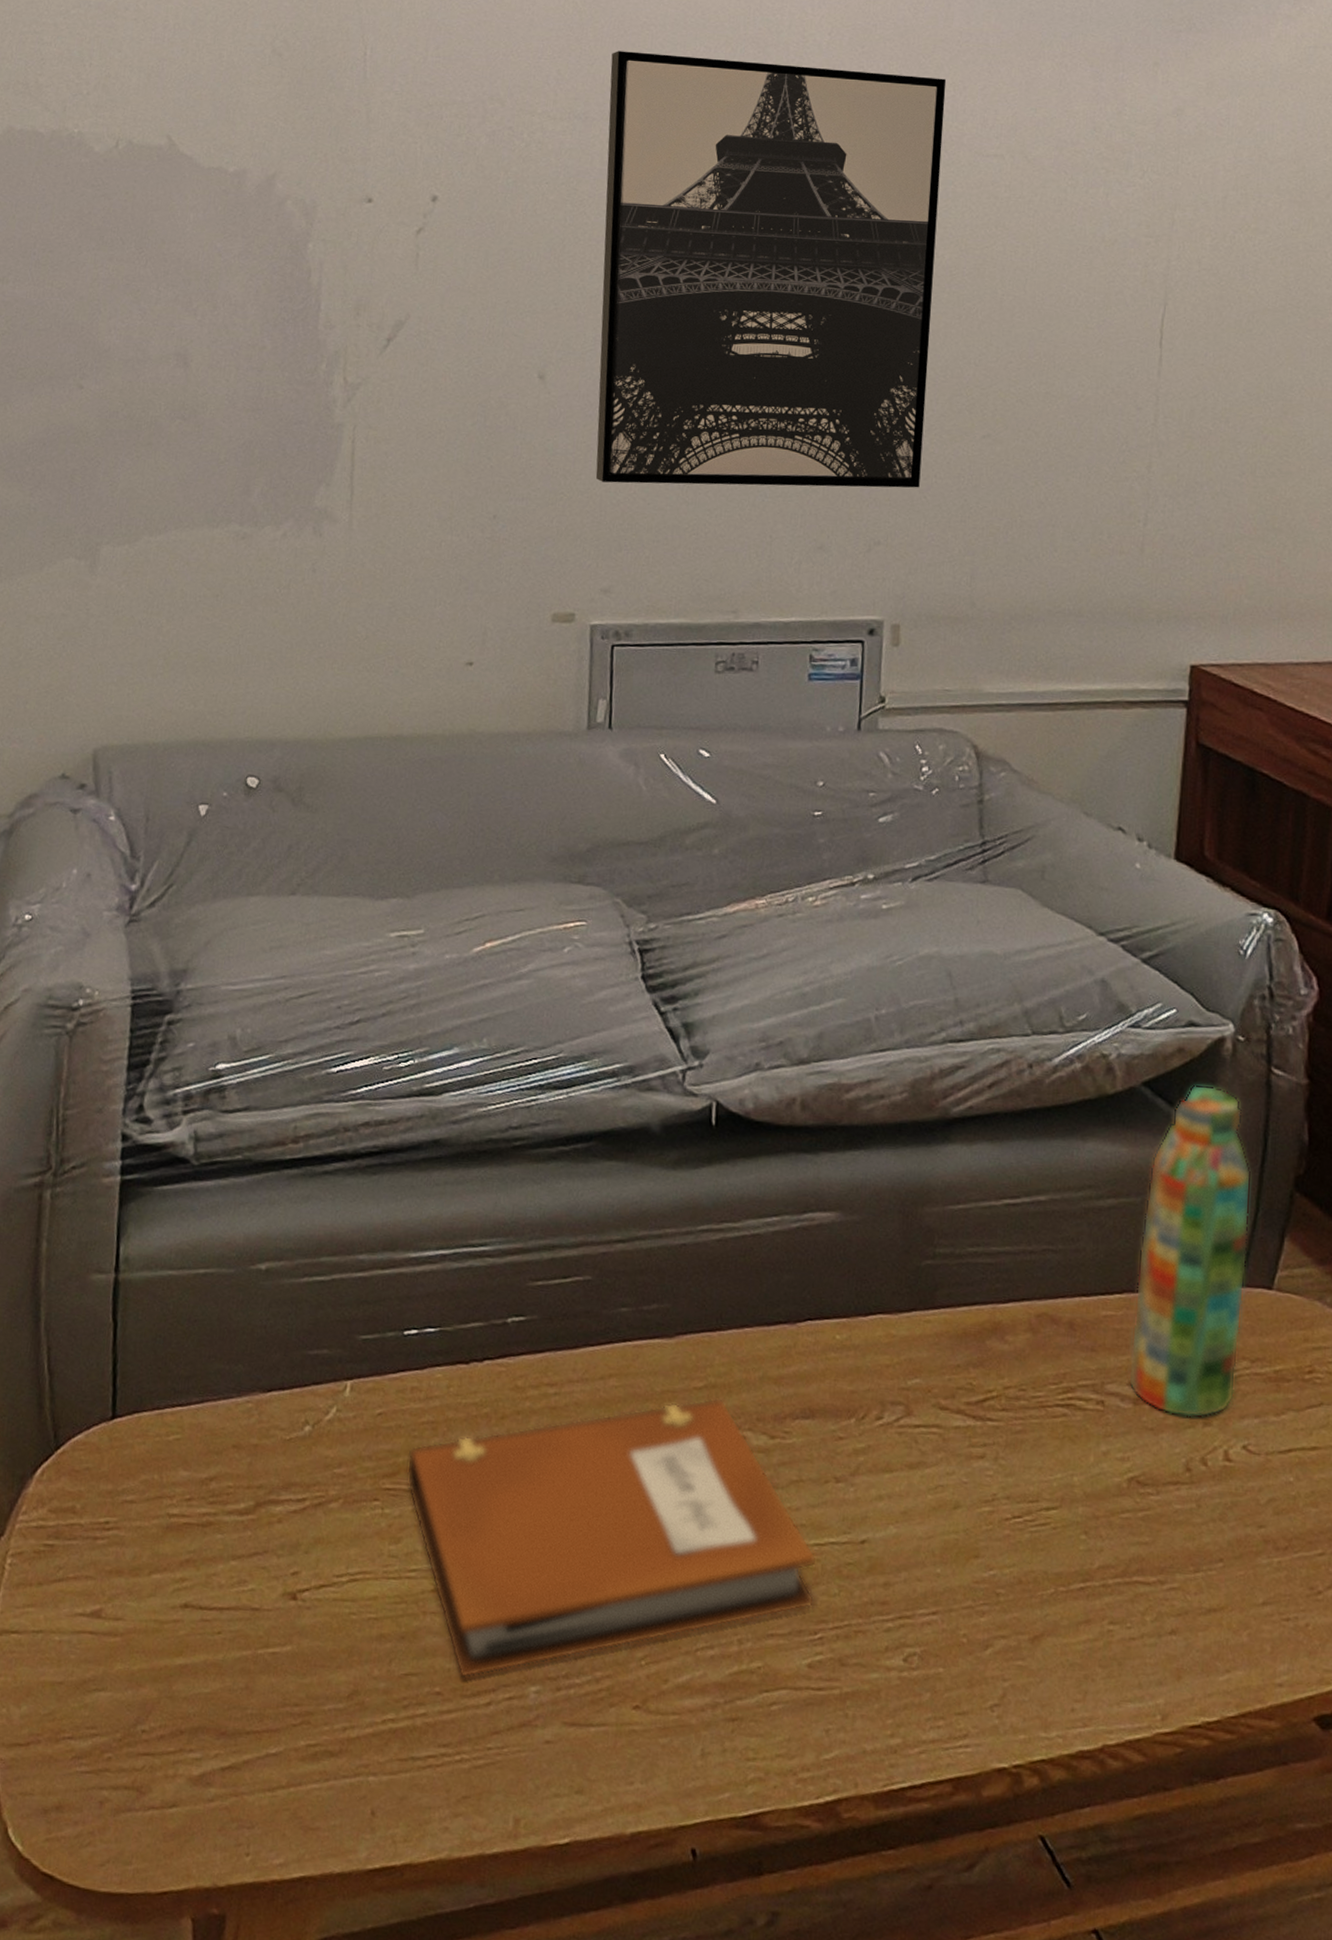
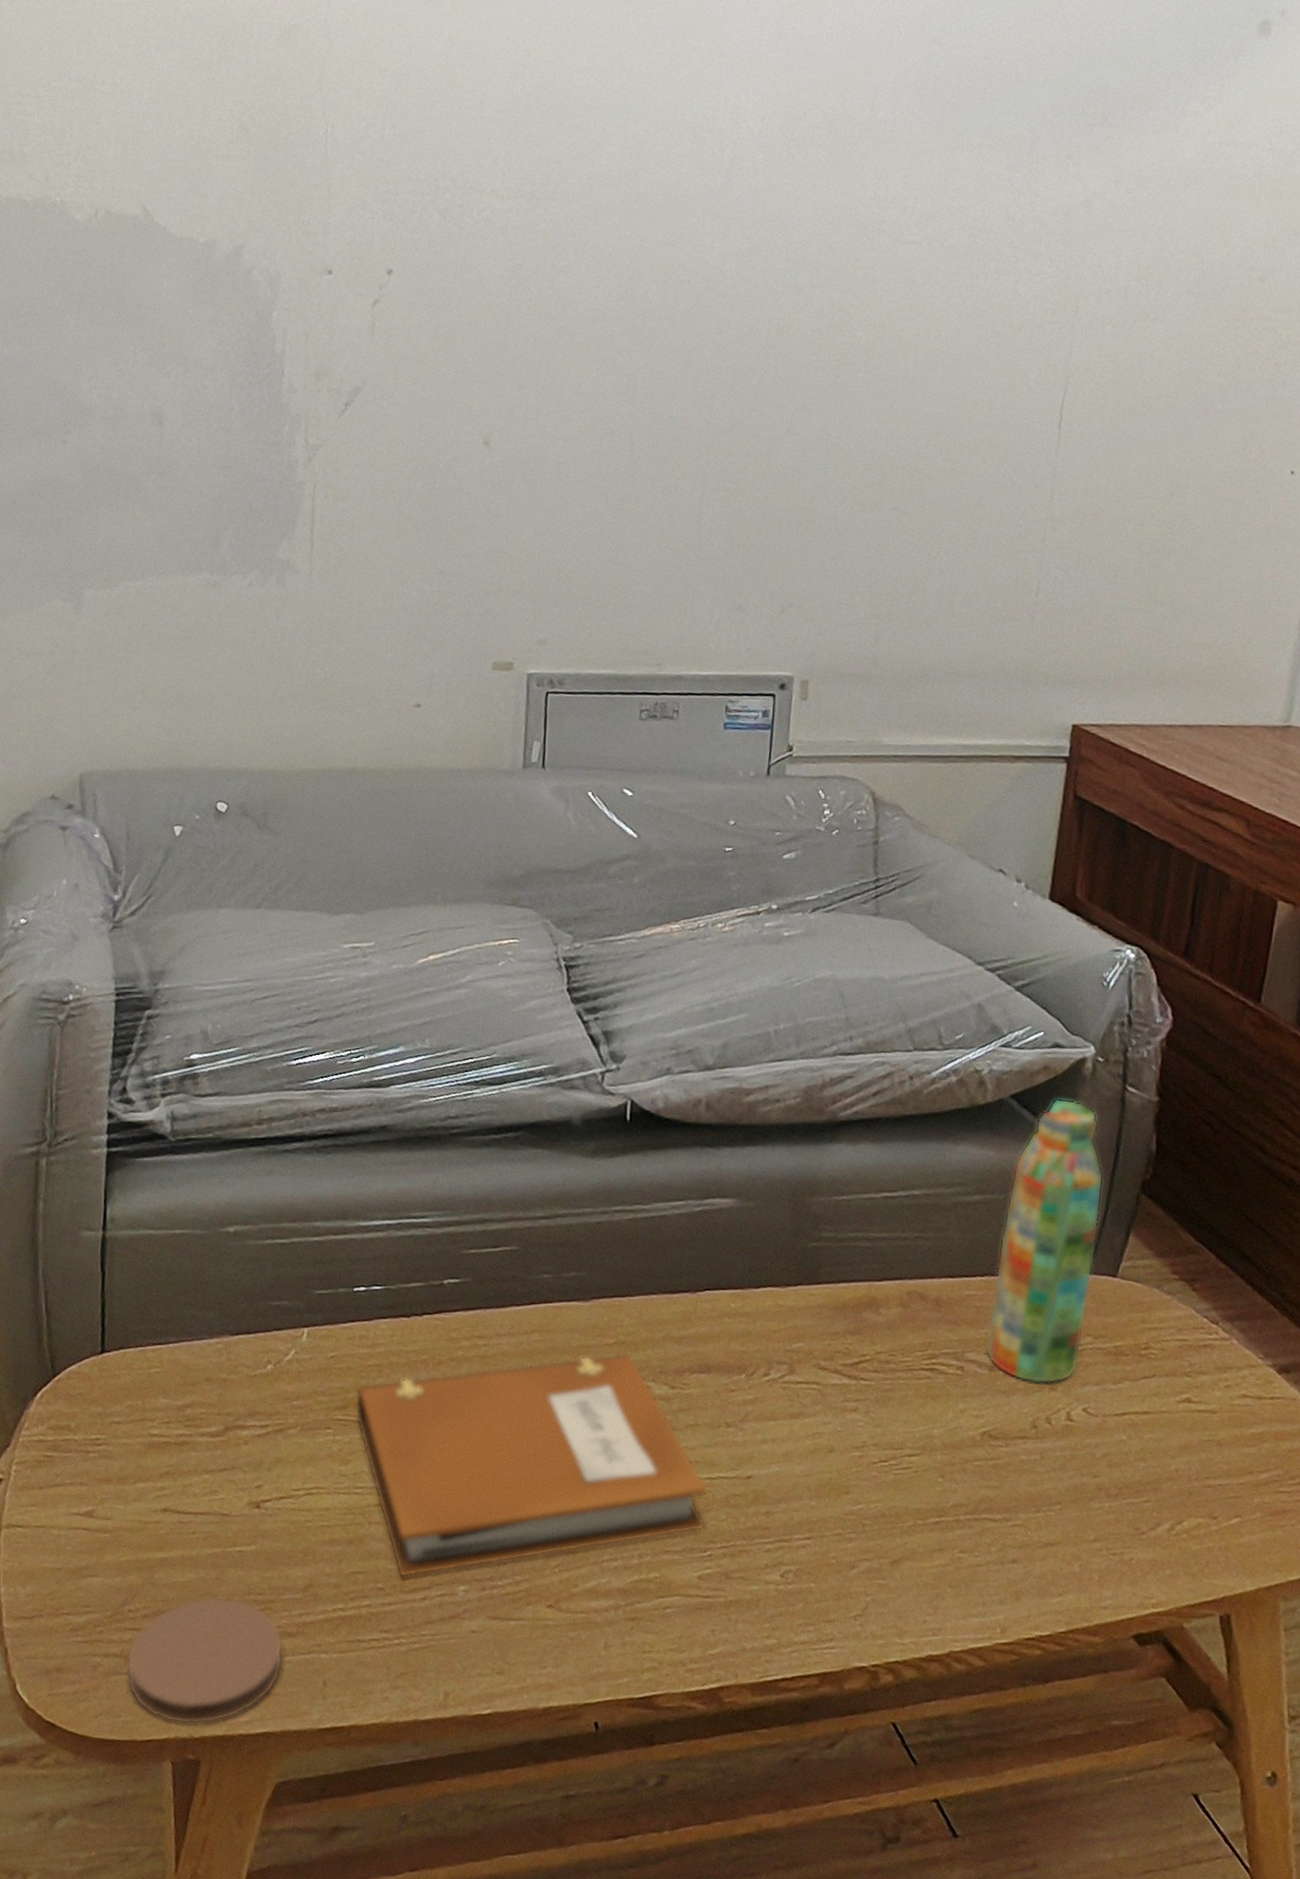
coaster: none [139,1710,325,1871] -> present [126,1596,284,1725]
wall art: present [595,51,947,488] -> none [534,133,871,555]

